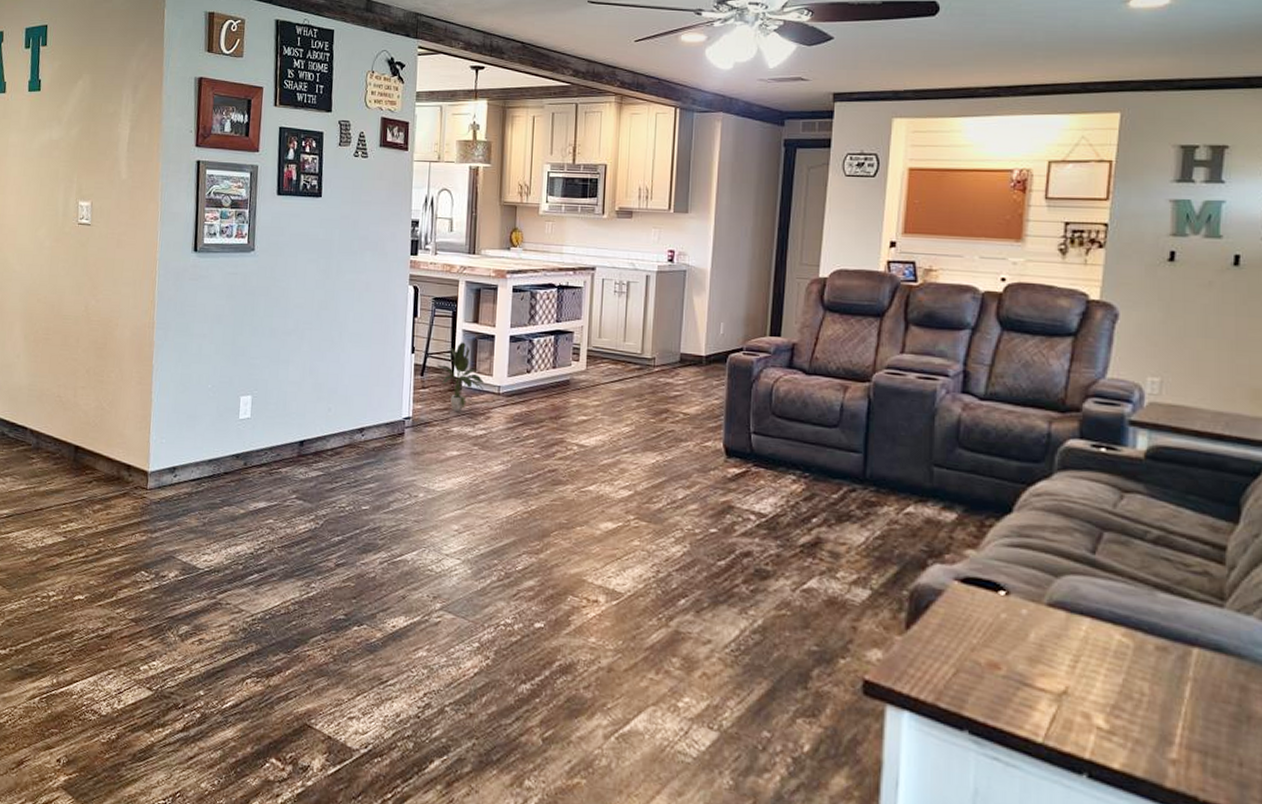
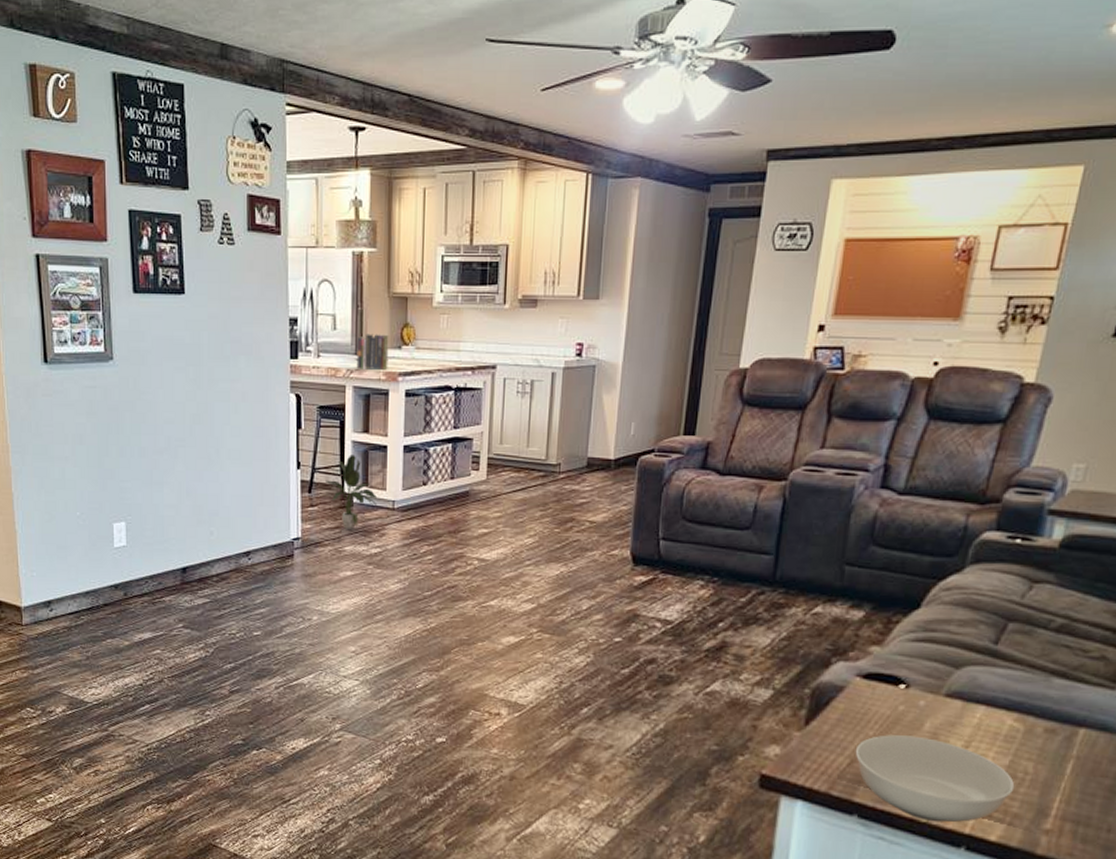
books: none [469,236,499,268] -> present [356,334,389,370]
bowl: none [960,644,1132,746] -> present [855,735,1015,823]

